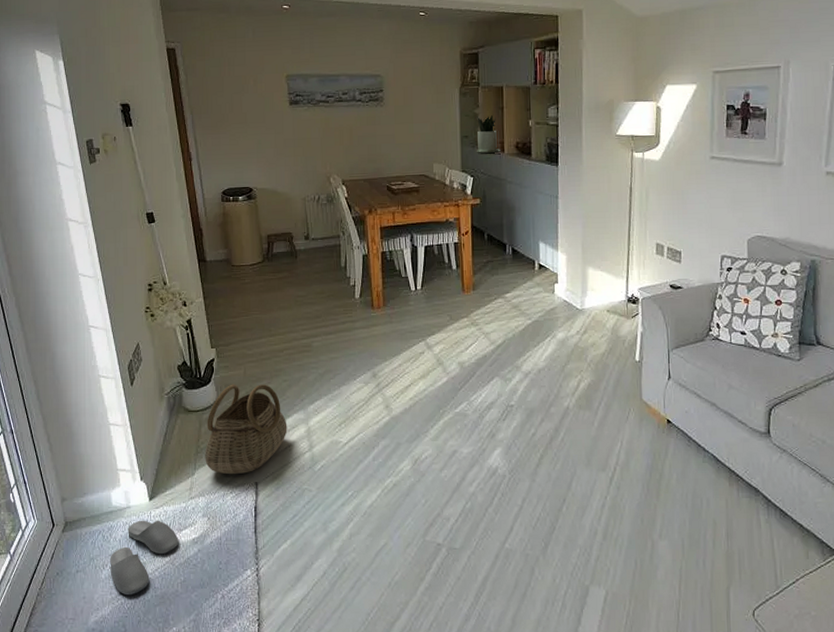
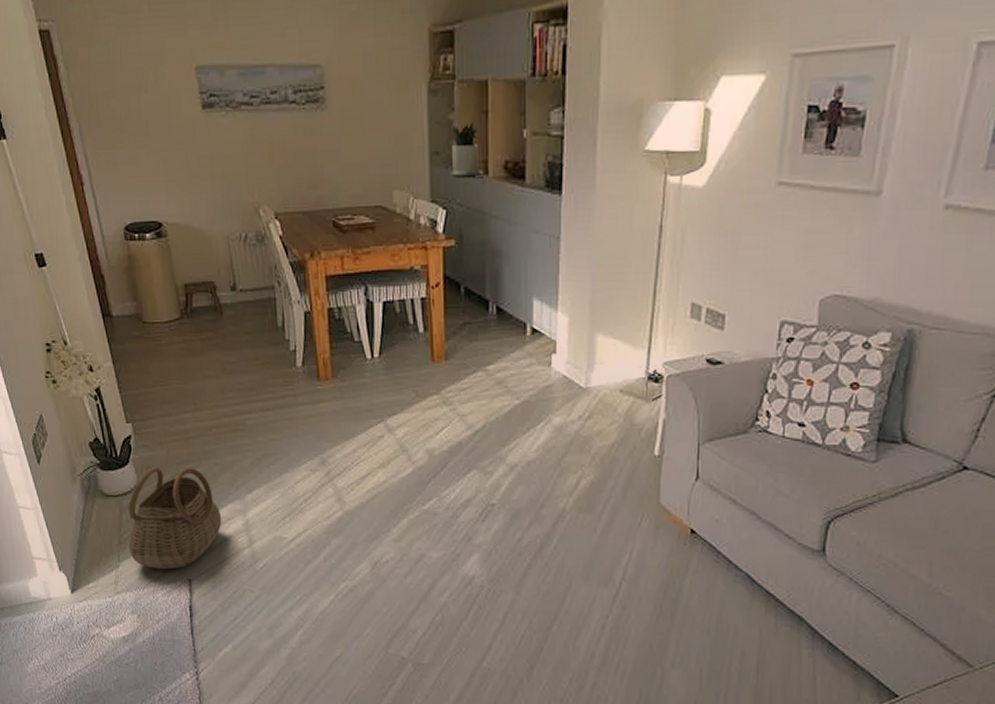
slippers: present [110,520,179,596] -> none [34,613,108,692]

